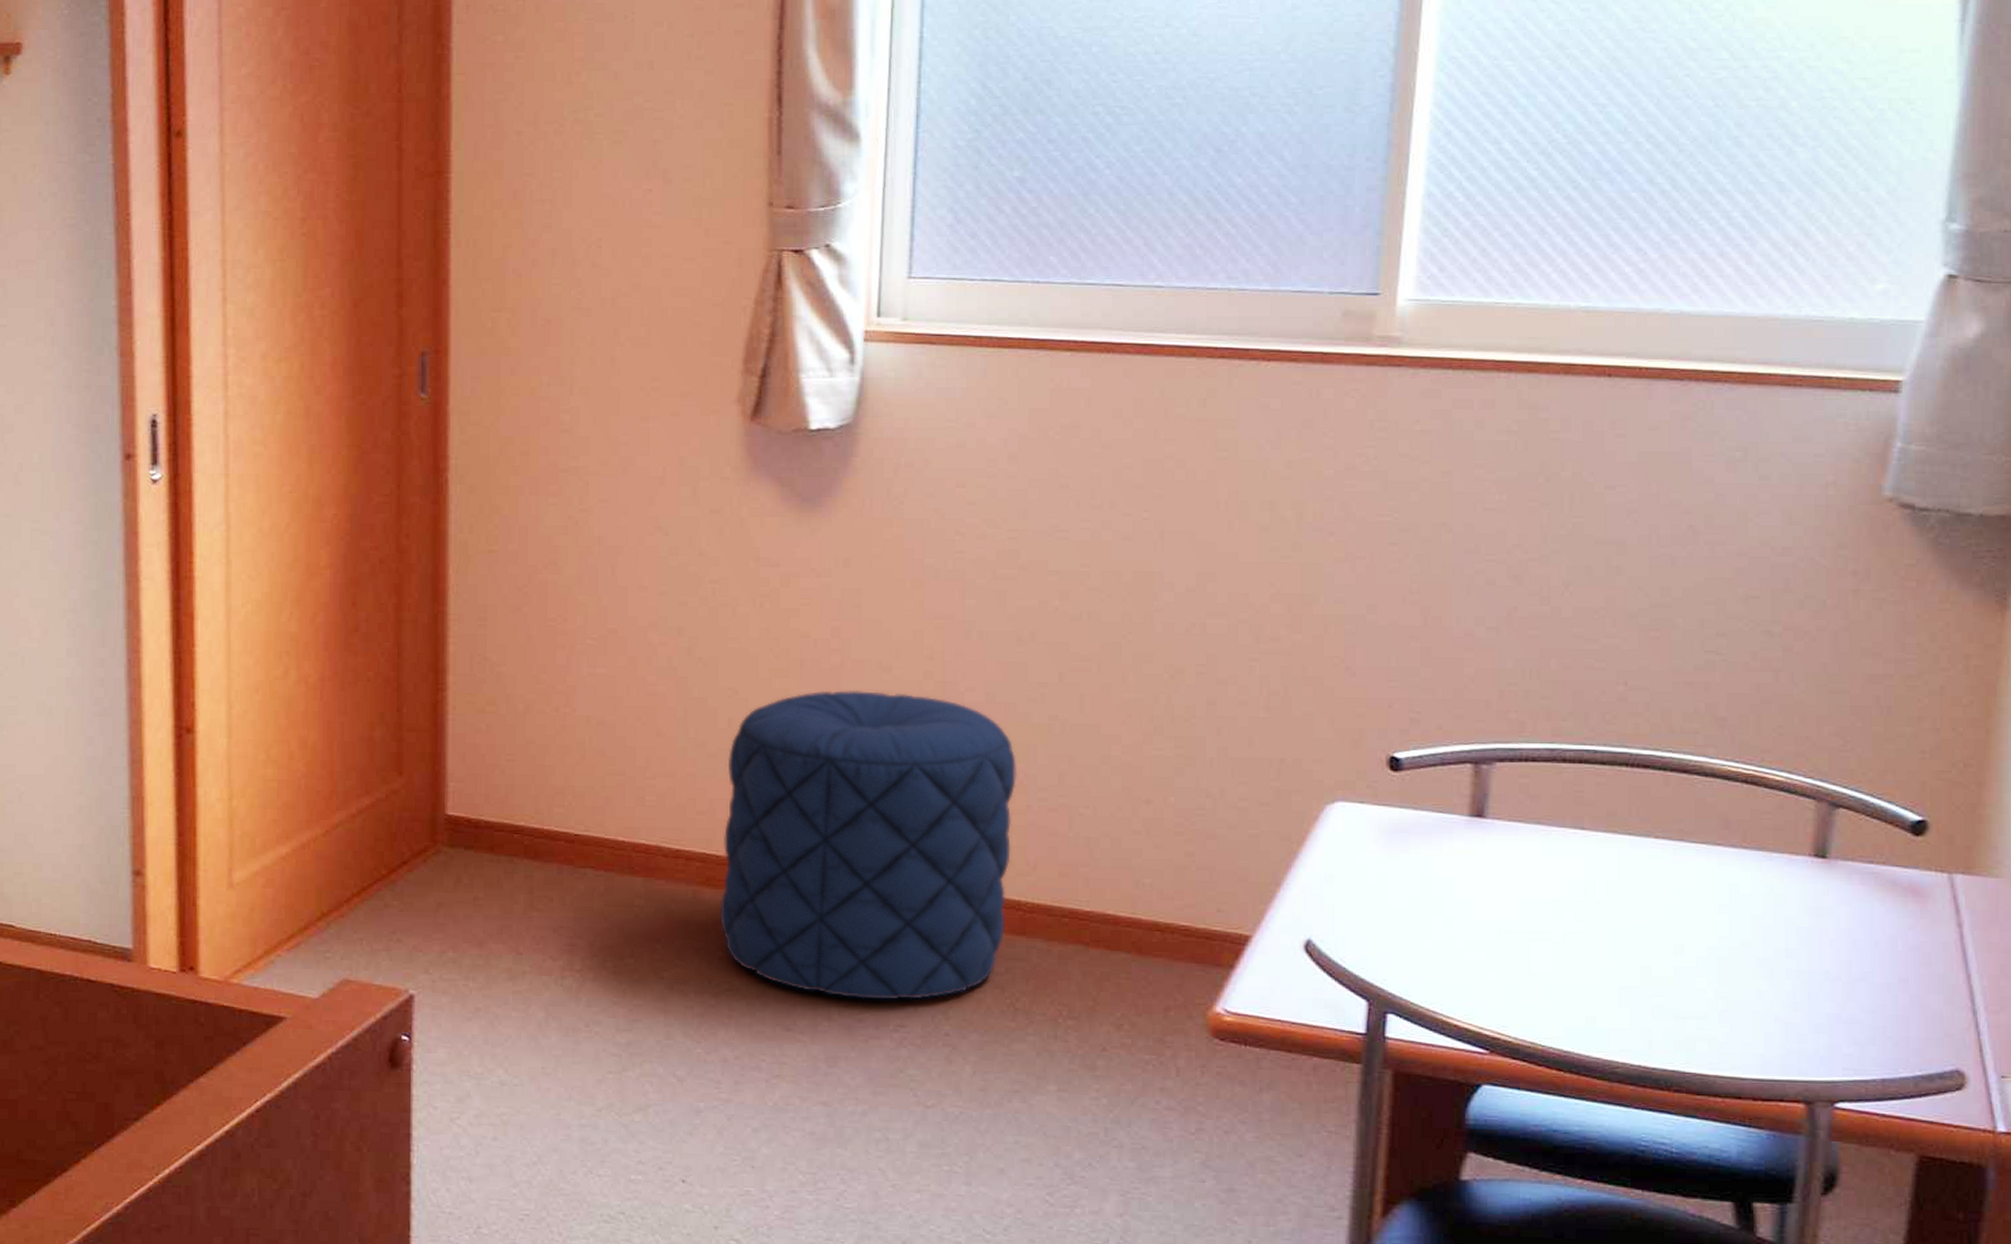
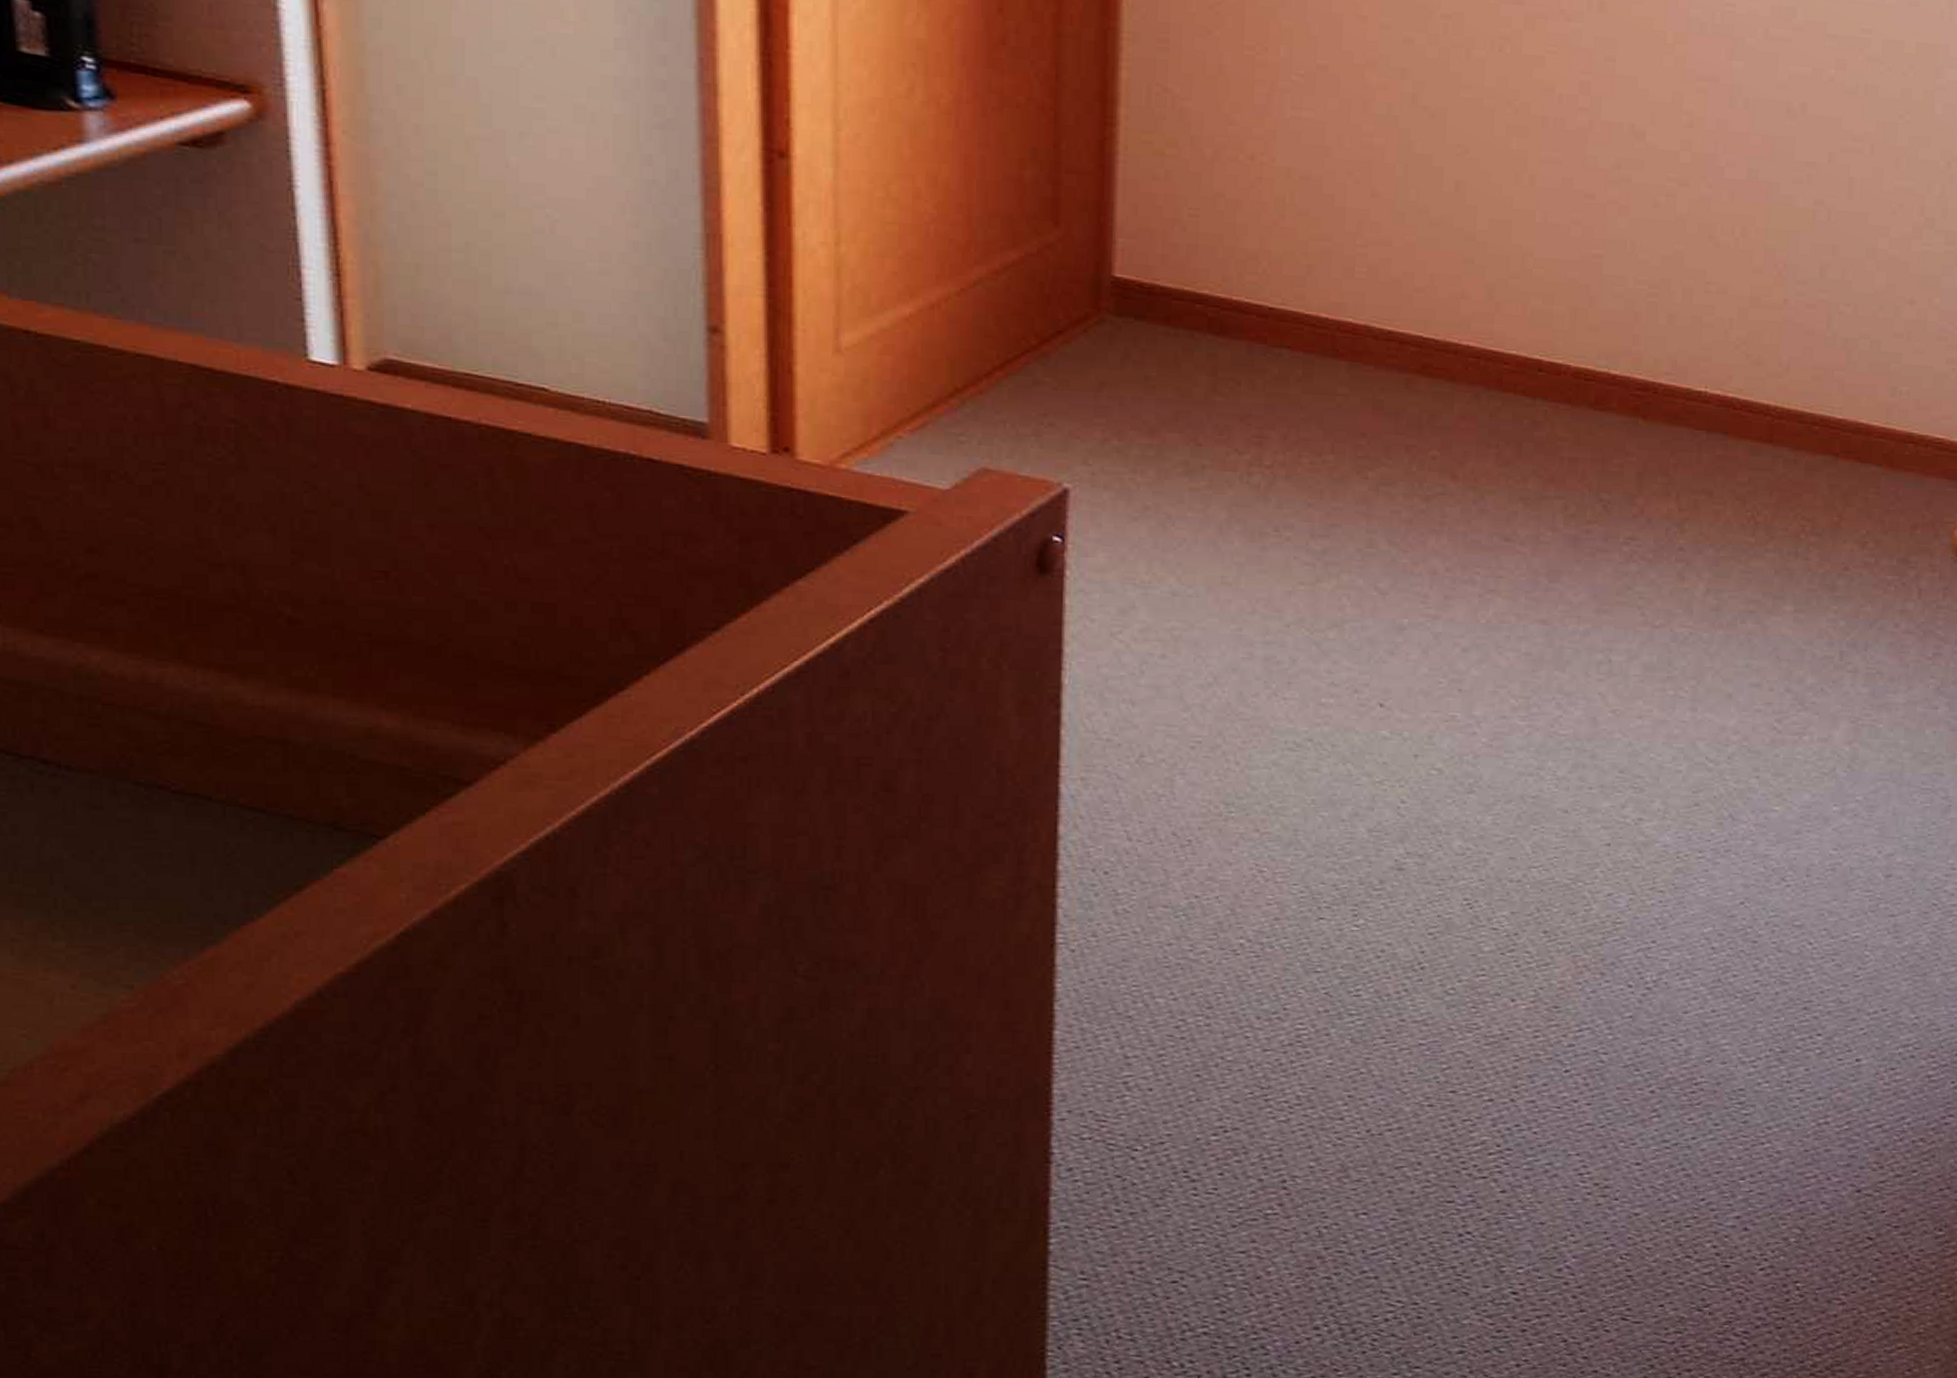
pouf: present [719,689,1016,1000] -> none [1435,155,1776,510]

